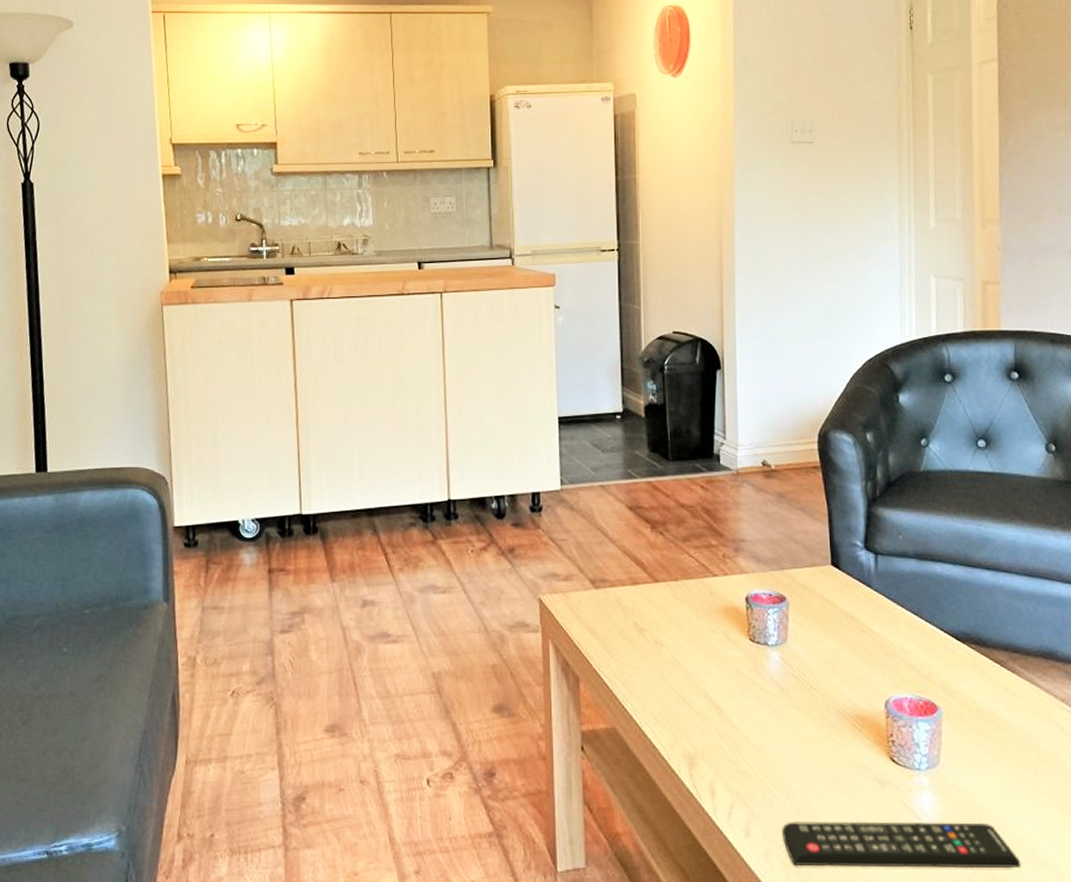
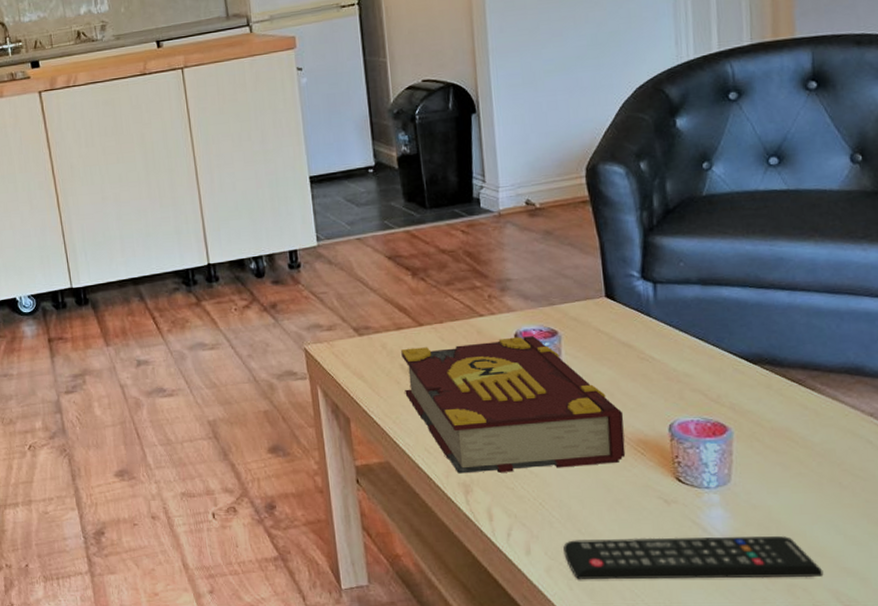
book: none [635,600,845,745] -> present [401,336,626,474]

